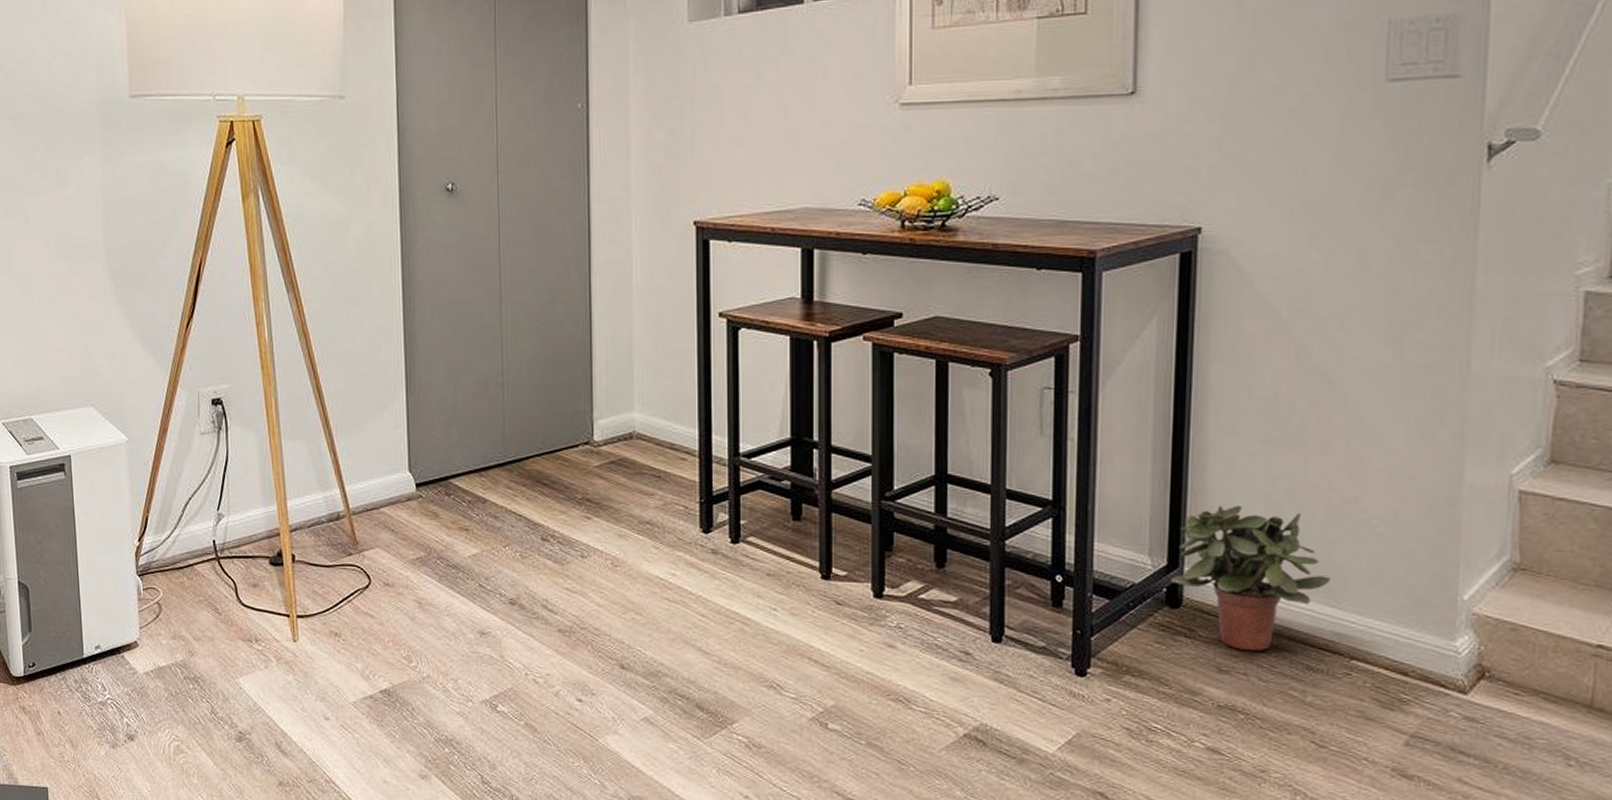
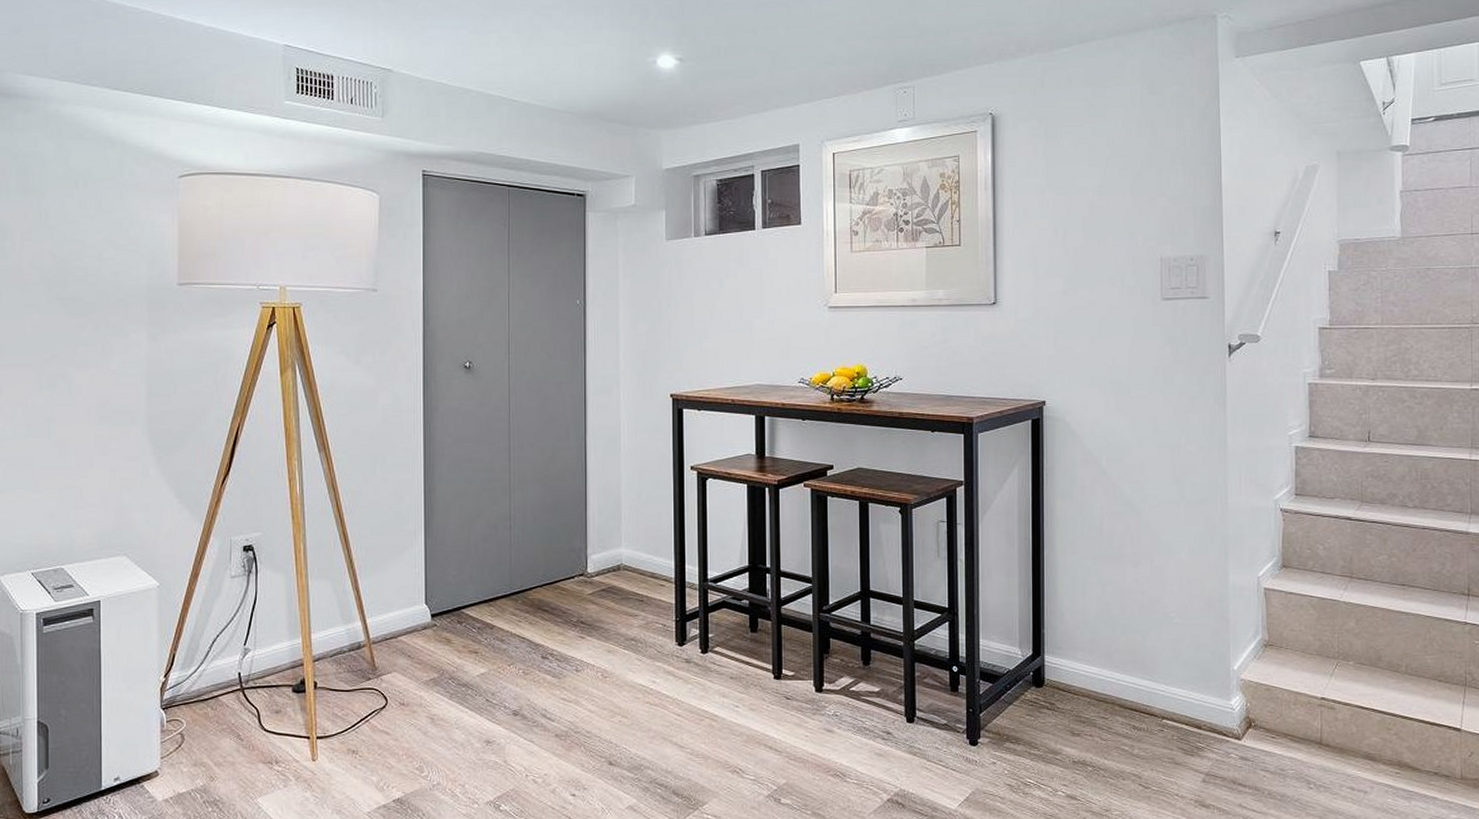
potted plant: present [1171,505,1330,652] -> none [1035,607,1146,718]

